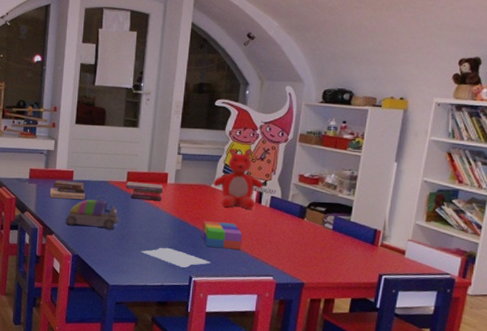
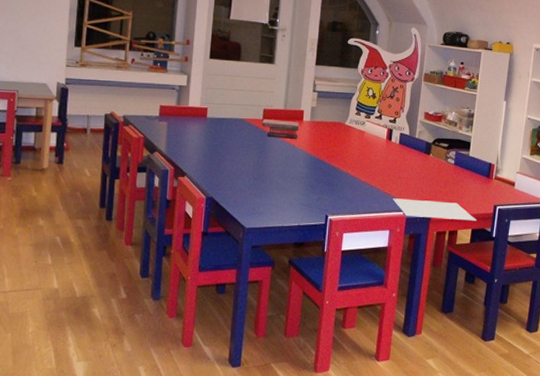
books: present [49,180,86,200] -> none [181,117,220,139]
toy truck: present [65,196,119,229] -> none [198,134,255,169]
paper sheet: present [141,247,210,268] -> none [277,186,345,206]
set of blocks: present [201,220,243,250] -> none [336,158,375,186]
stuffed toy: present [213,148,264,209] -> none [347,86,393,146]
paper sheet: none [262,262,358,290] -> present [393,198,477,221]

